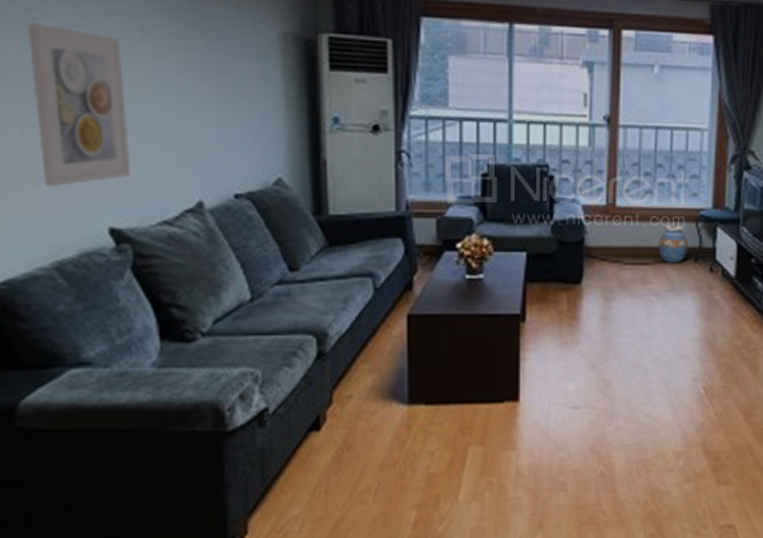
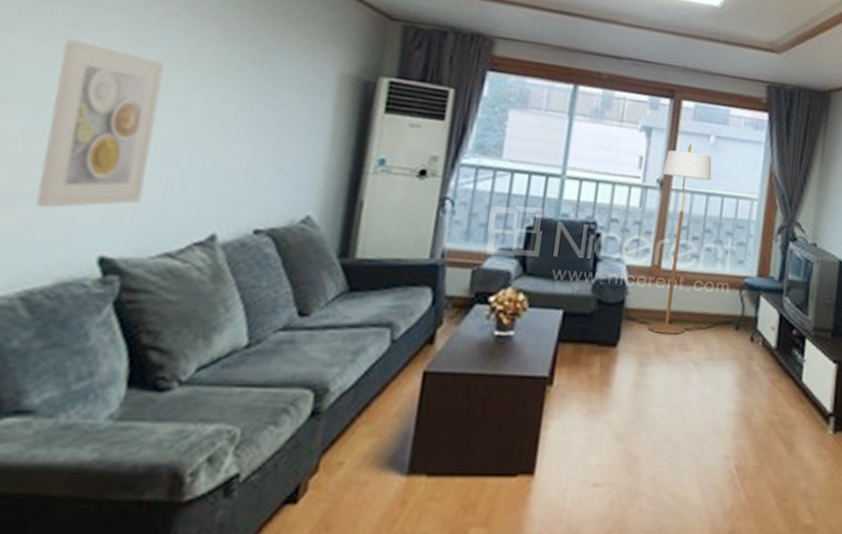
floor lamp: none [608,76,659,269] -> present [647,144,712,335]
vase: present [658,225,689,263] -> none [700,290,731,331]

